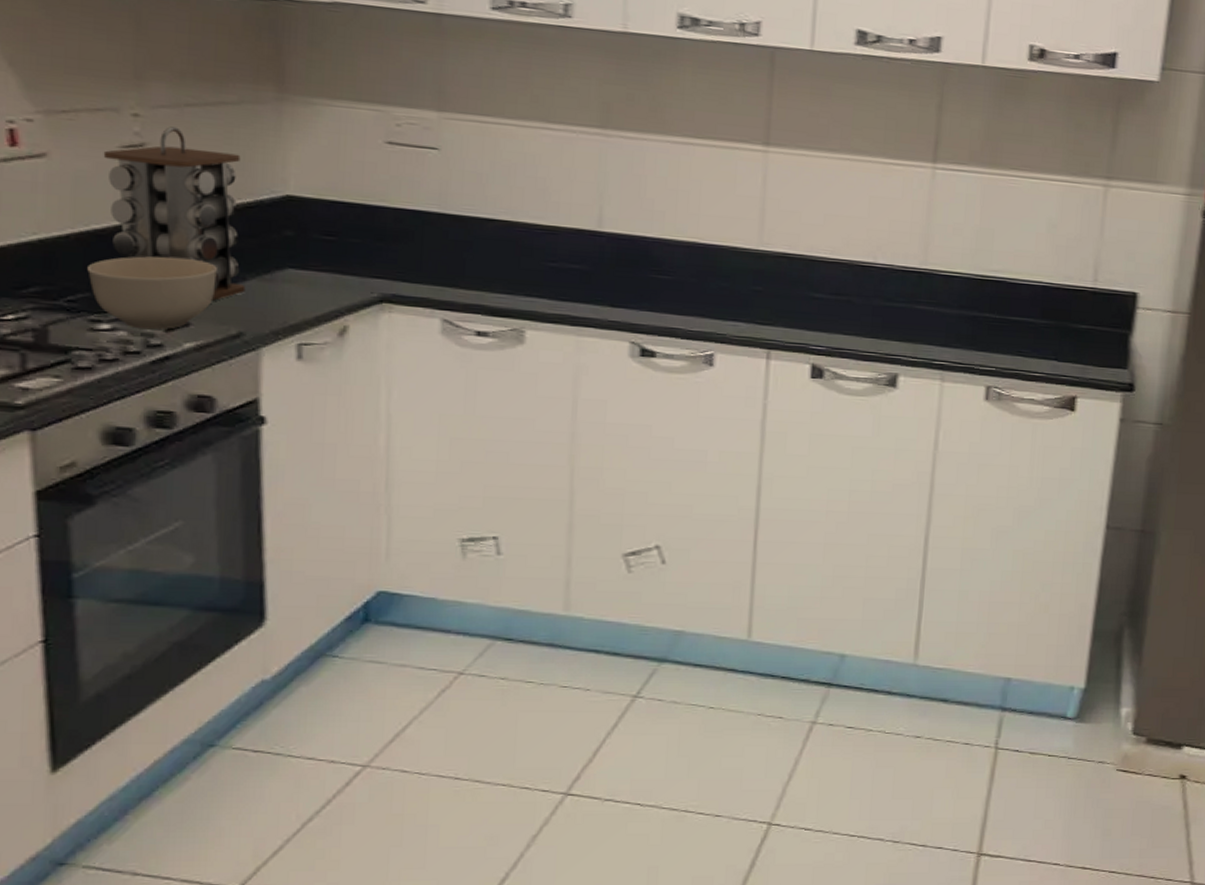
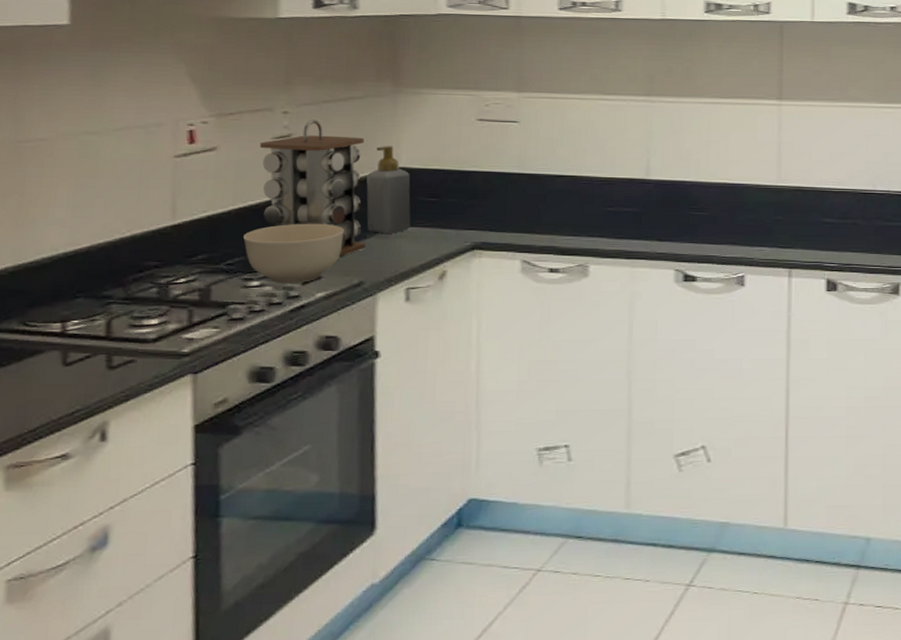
soap bottle: none [244,166,302,277] -> present [366,145,411,234]

